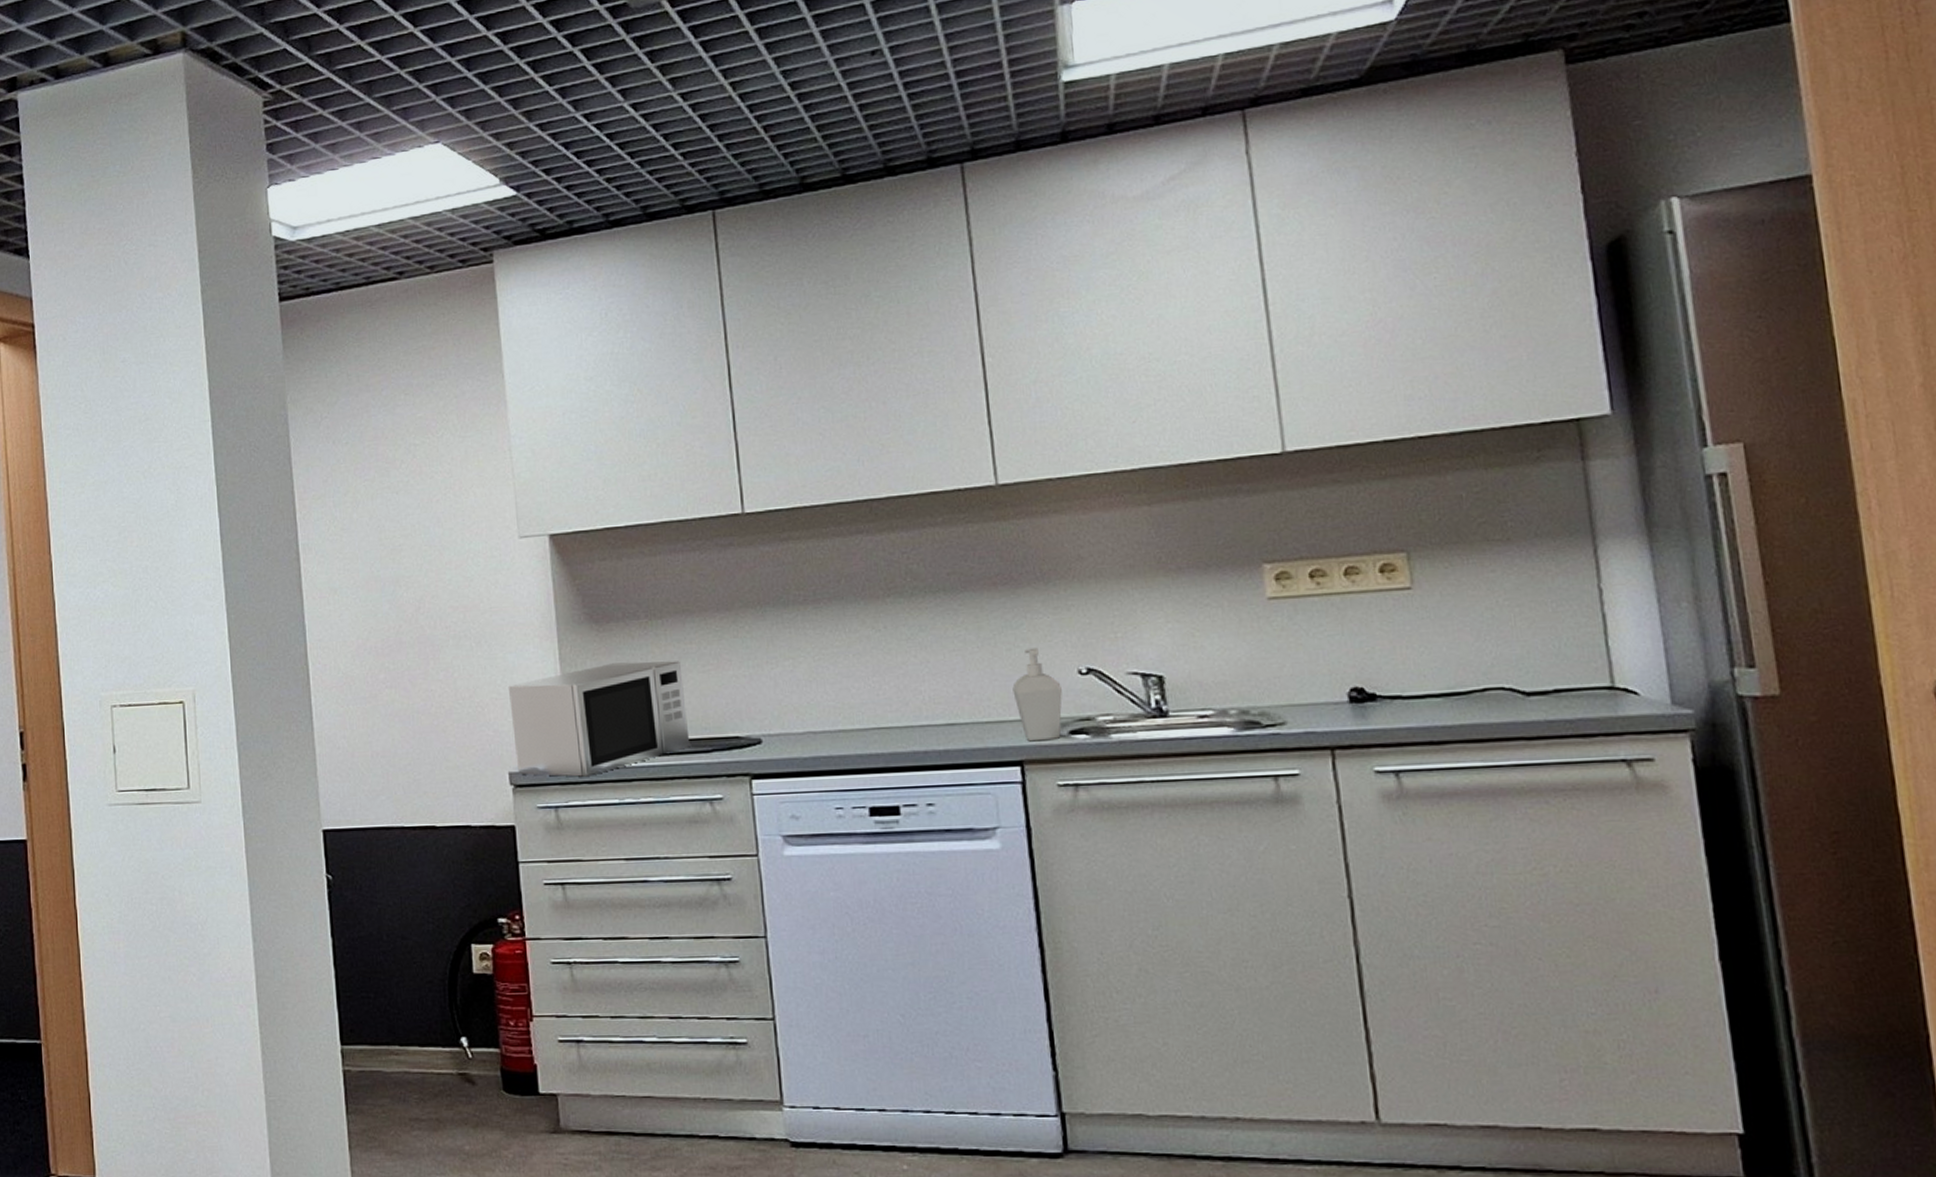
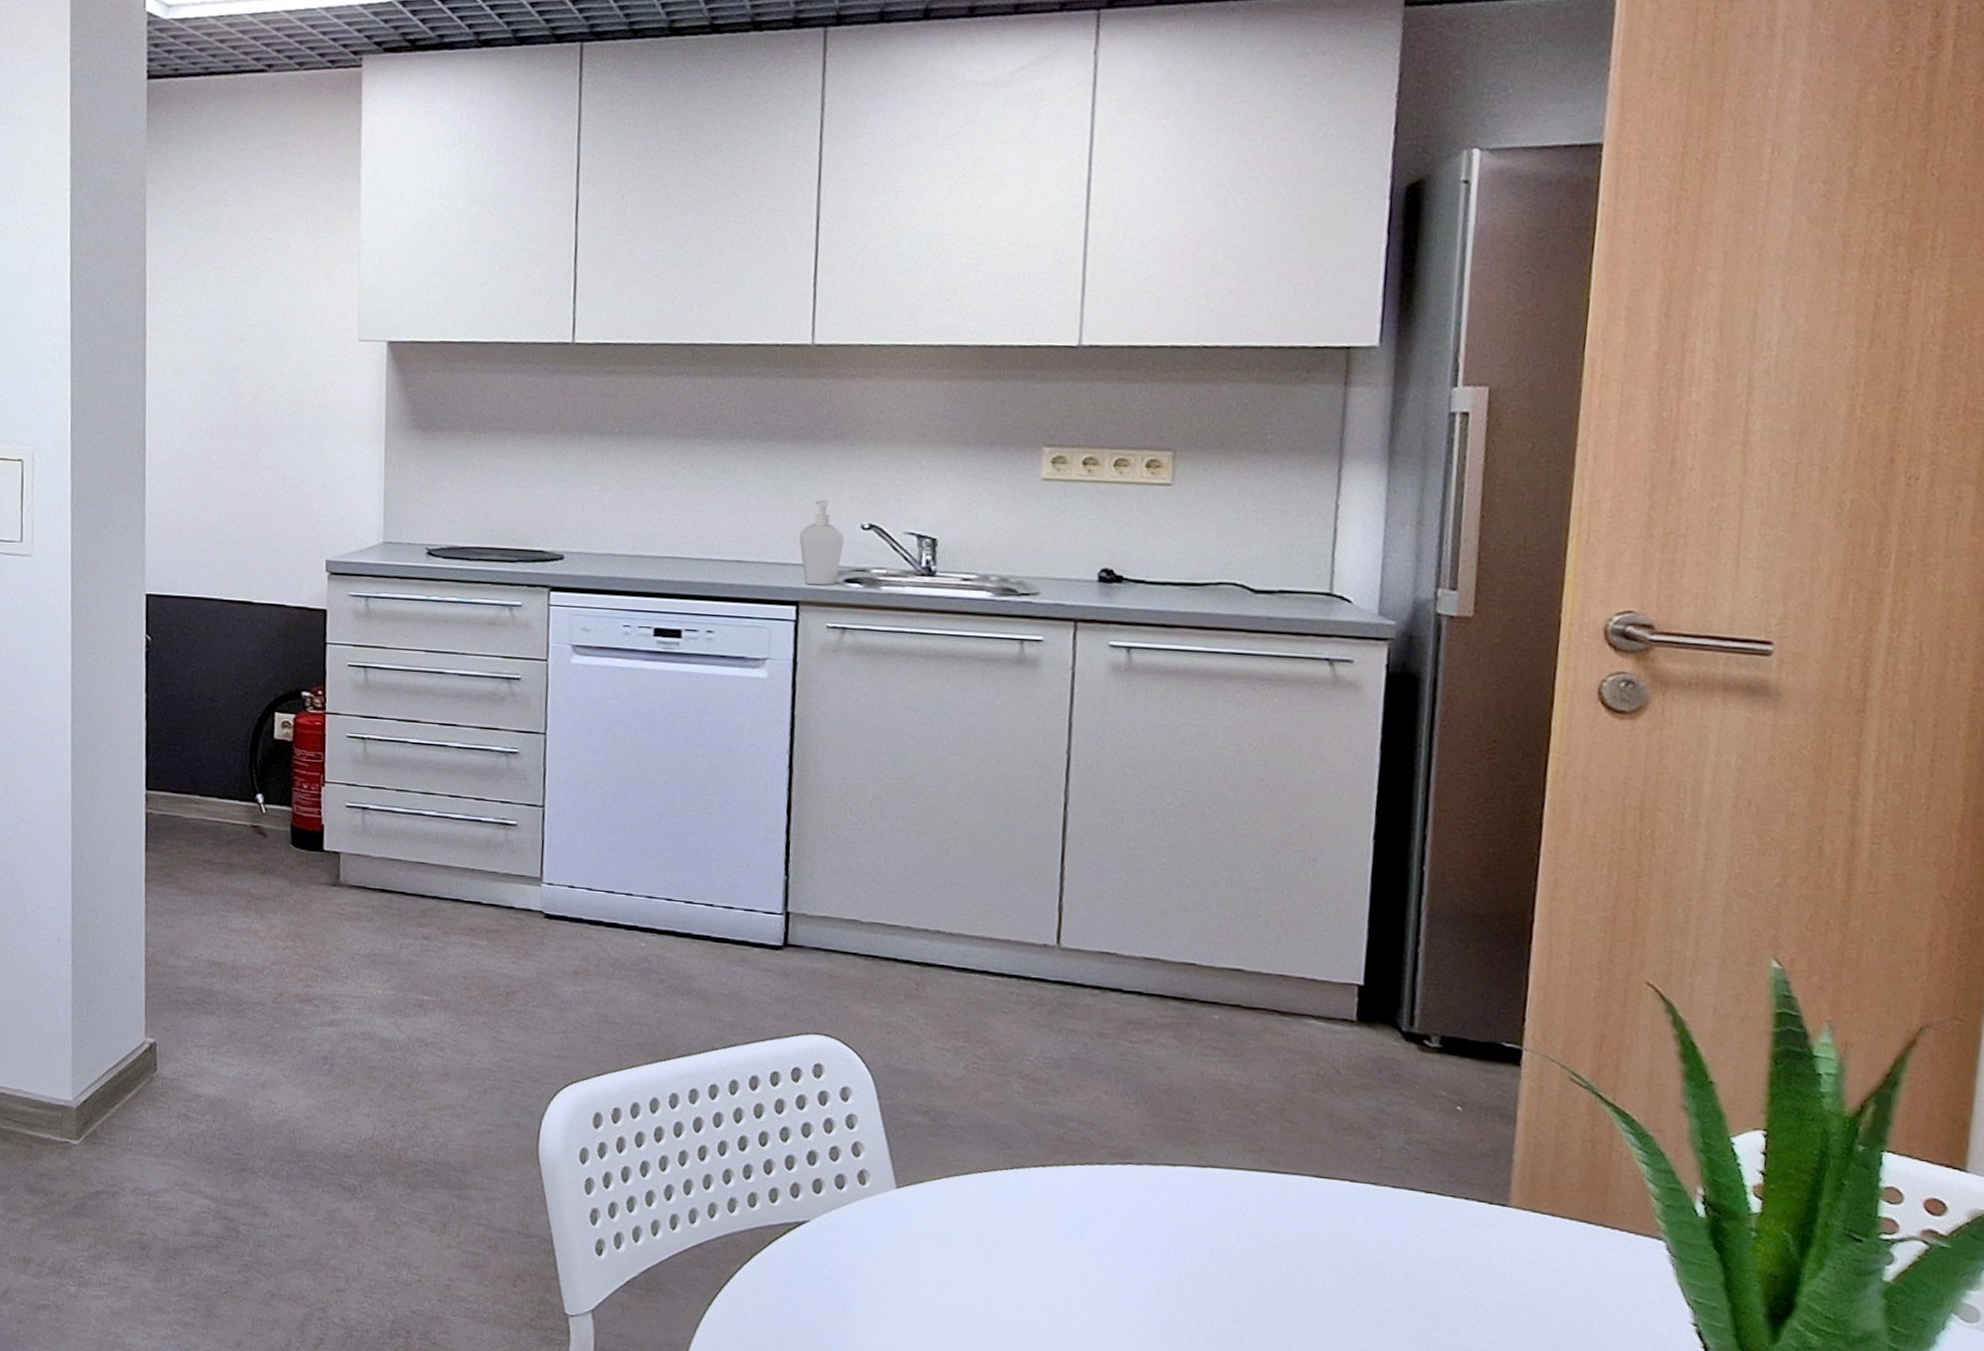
microwave: present [509,661,690,778] -> none [333,470,498,573]

